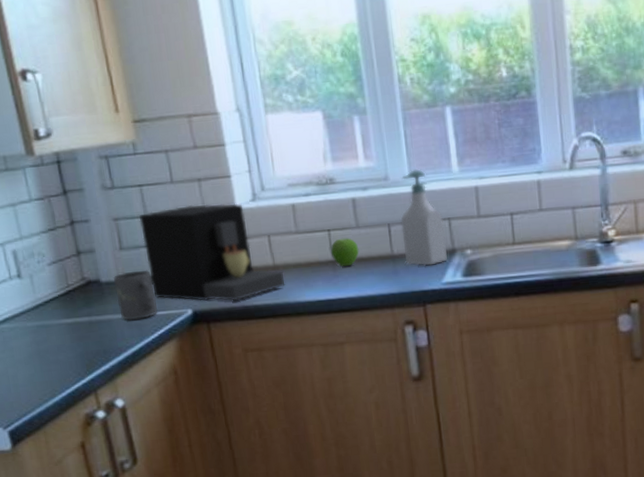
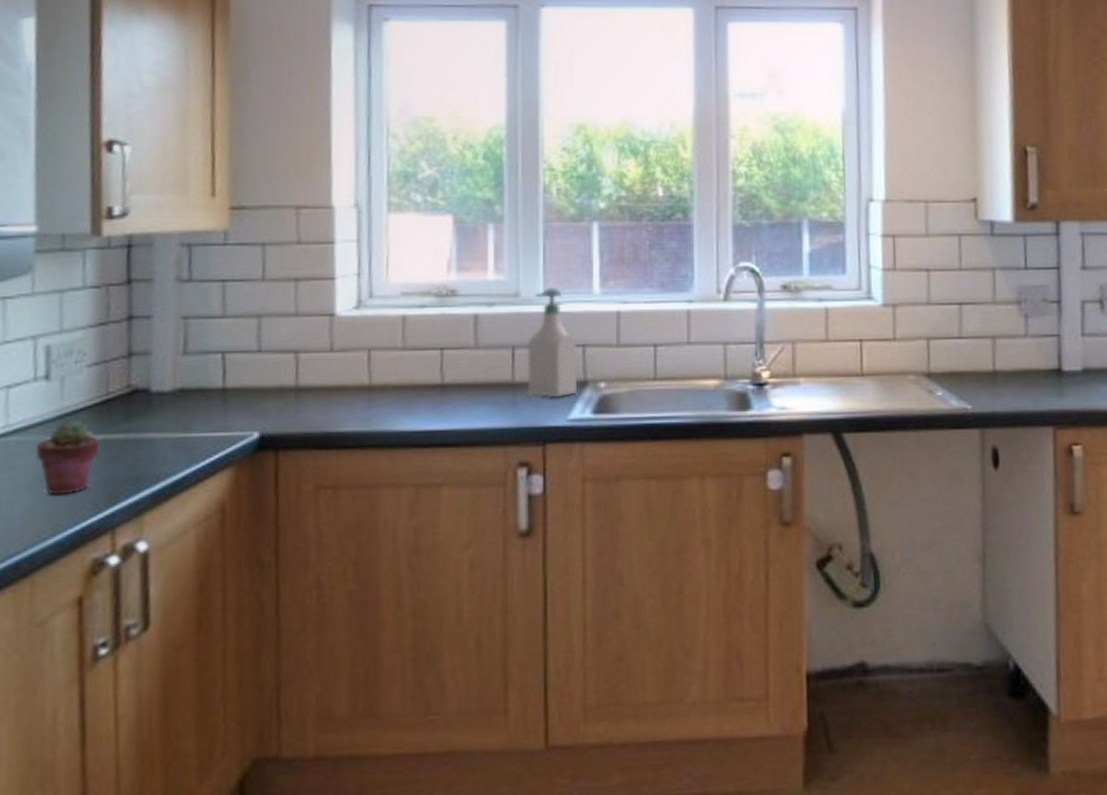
potted succulent: none [24,308,72,368] -> present [36,419,100,495]
mug: present [113,269,158,320] -> none [166,380,217,441]
coffee maker: present [139,203,285,301] -> none [214,308,380,426]
fruit: present [330,237,359,266] -> none [440,359,475,392]

